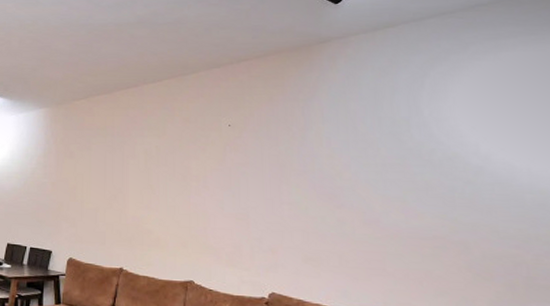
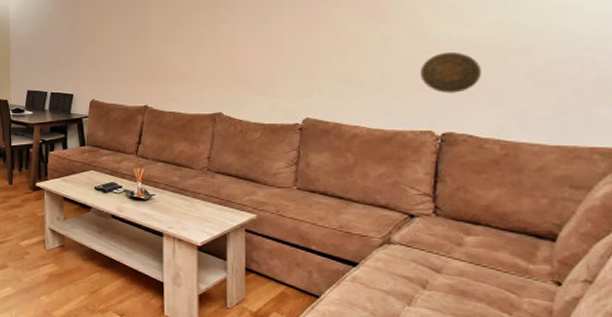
decorative plate: none [373,239,428,280] -> present [419,51,482,93]

